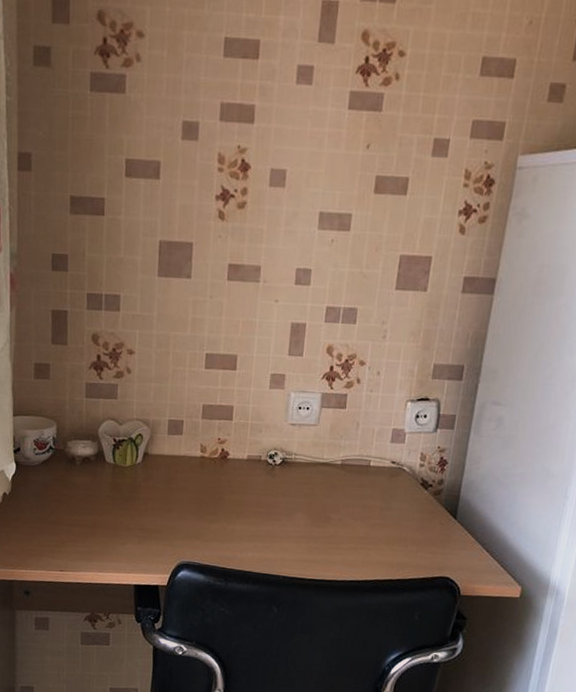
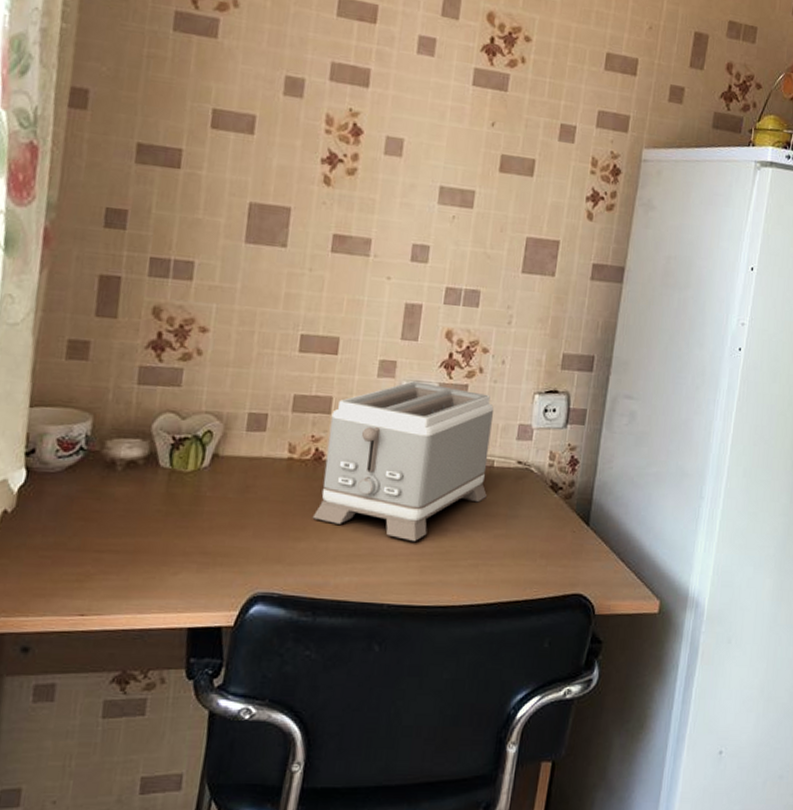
toaster: none [221,392,370,528] -> present [312,381,494,542]

